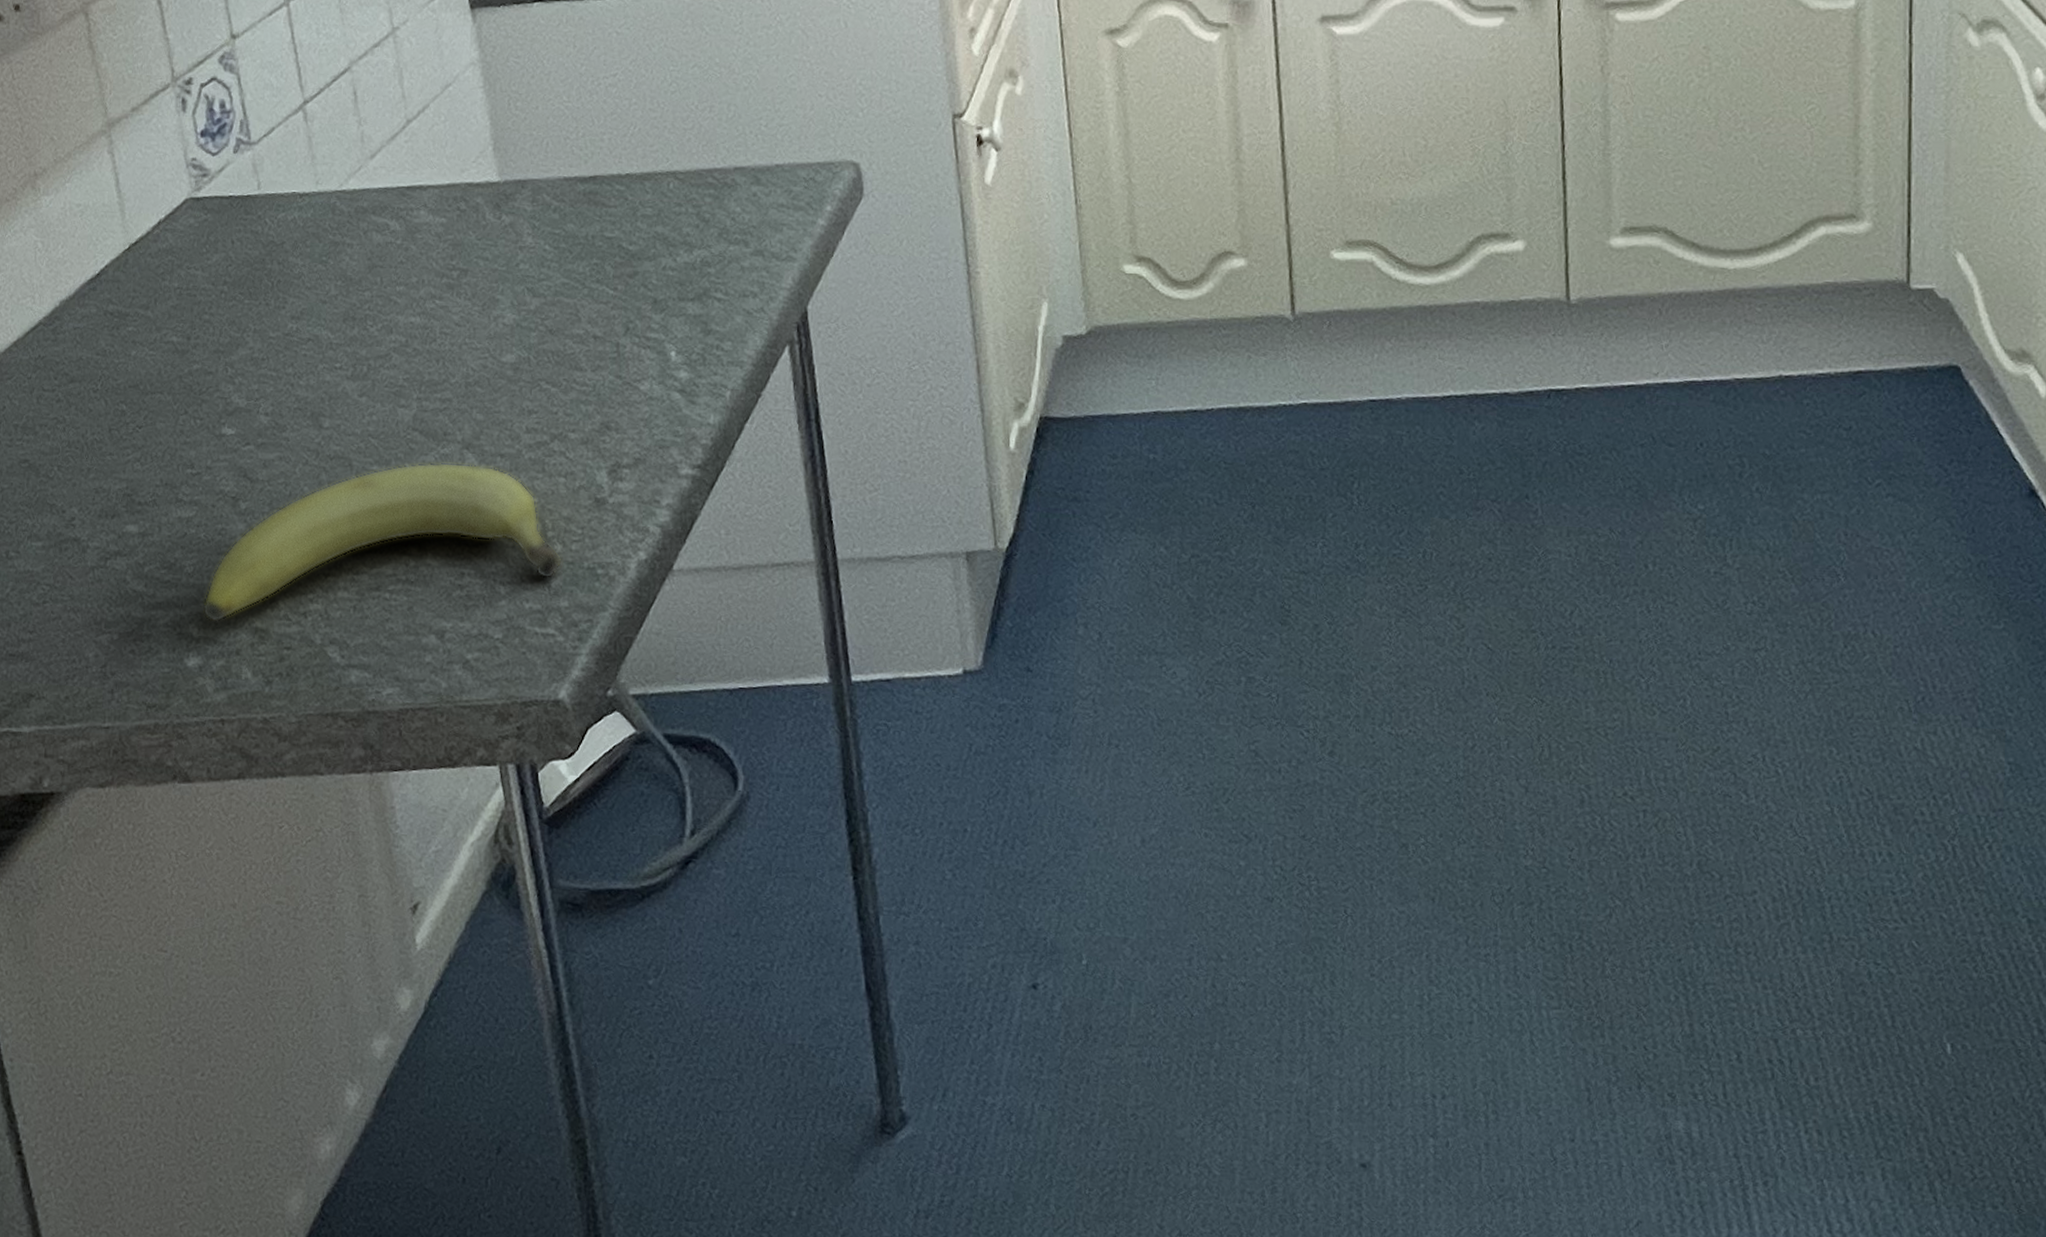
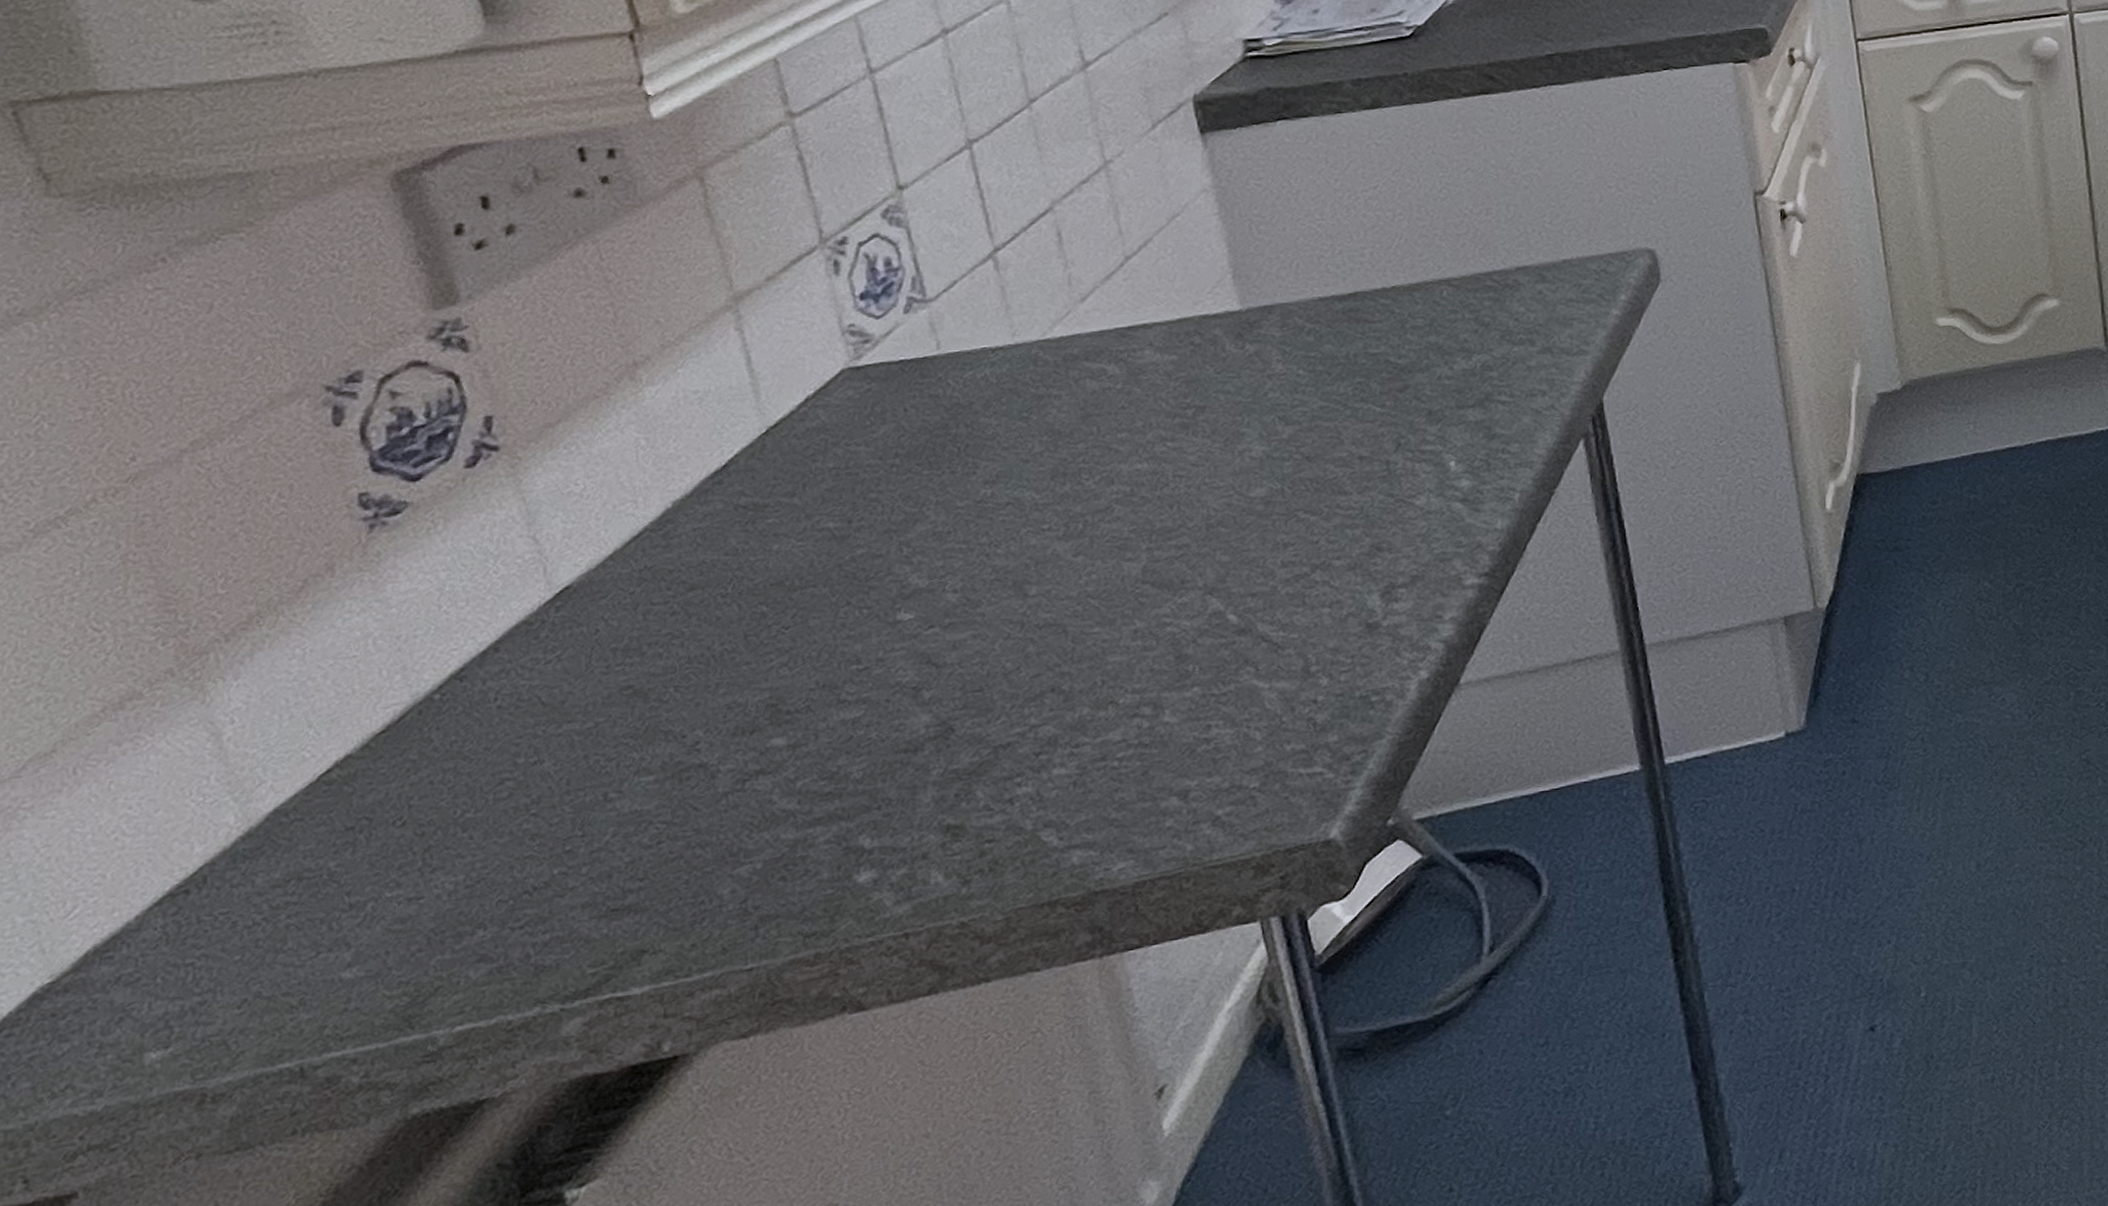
fruit: present [202,462,563,622] -> none [875,608,1330,829]

